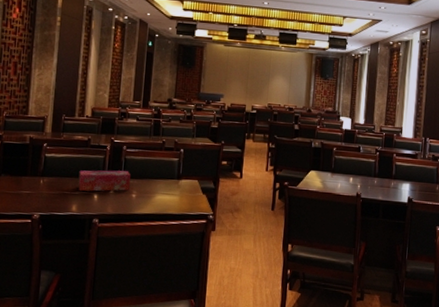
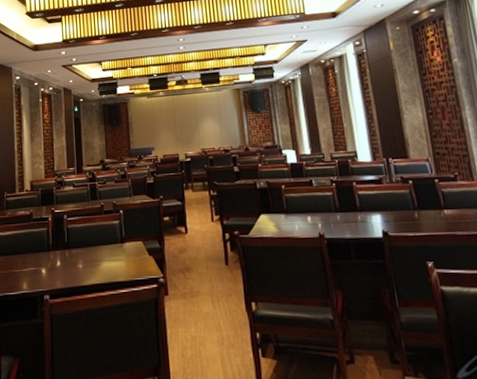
tissue box: present [78,170,131,192] -> none [25,240,76,267]

